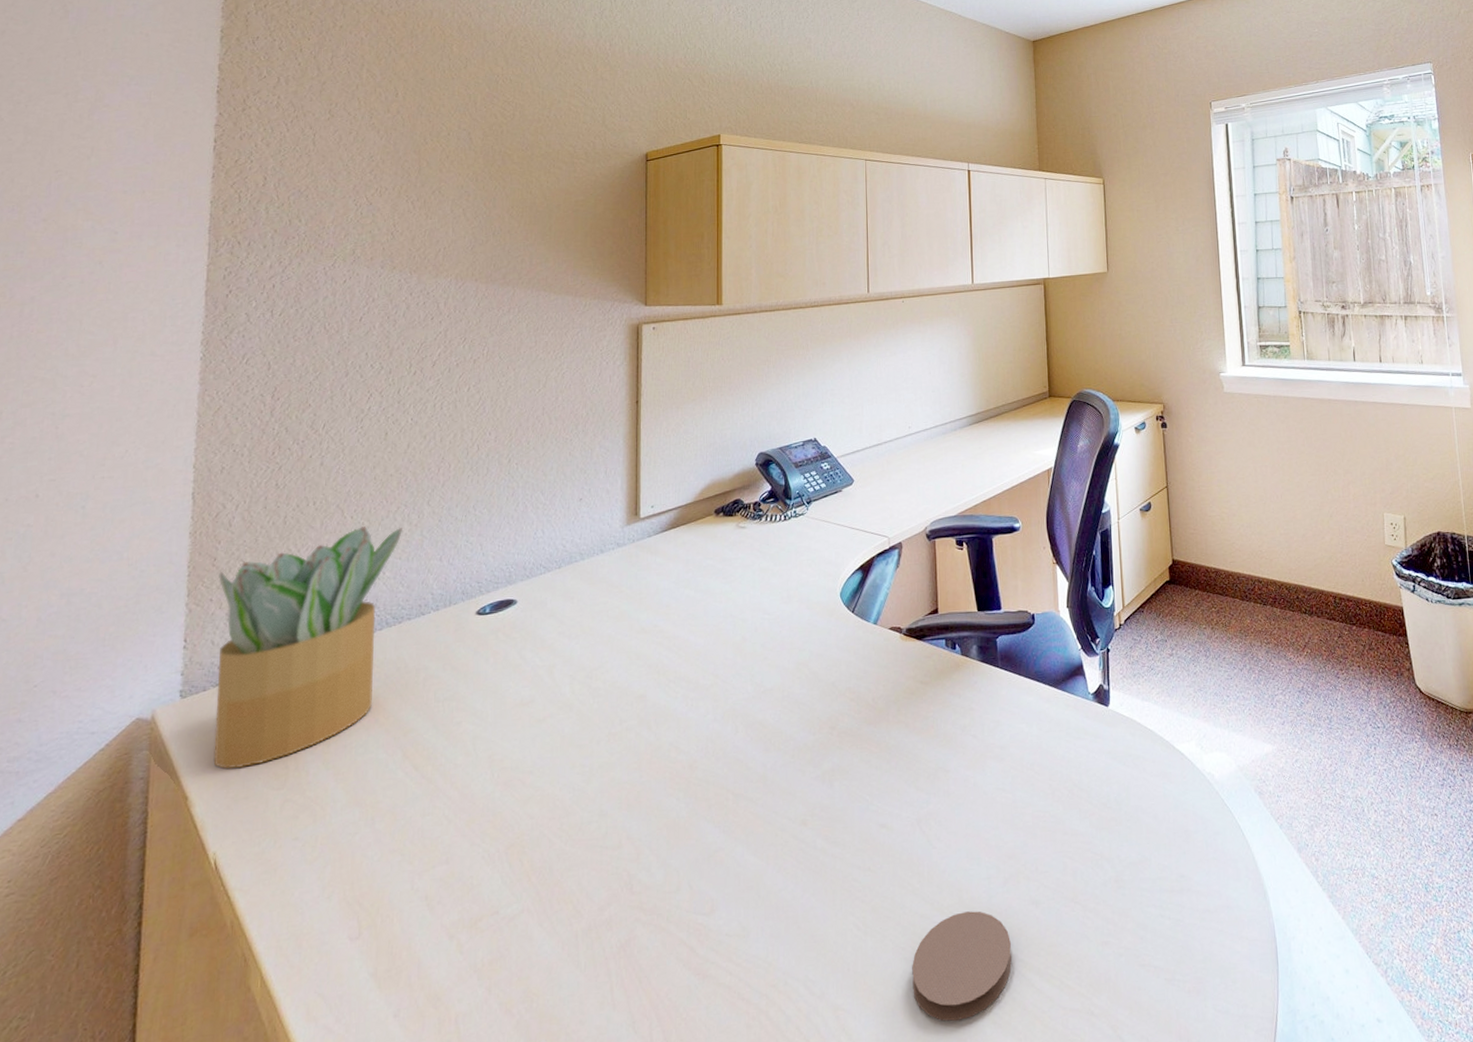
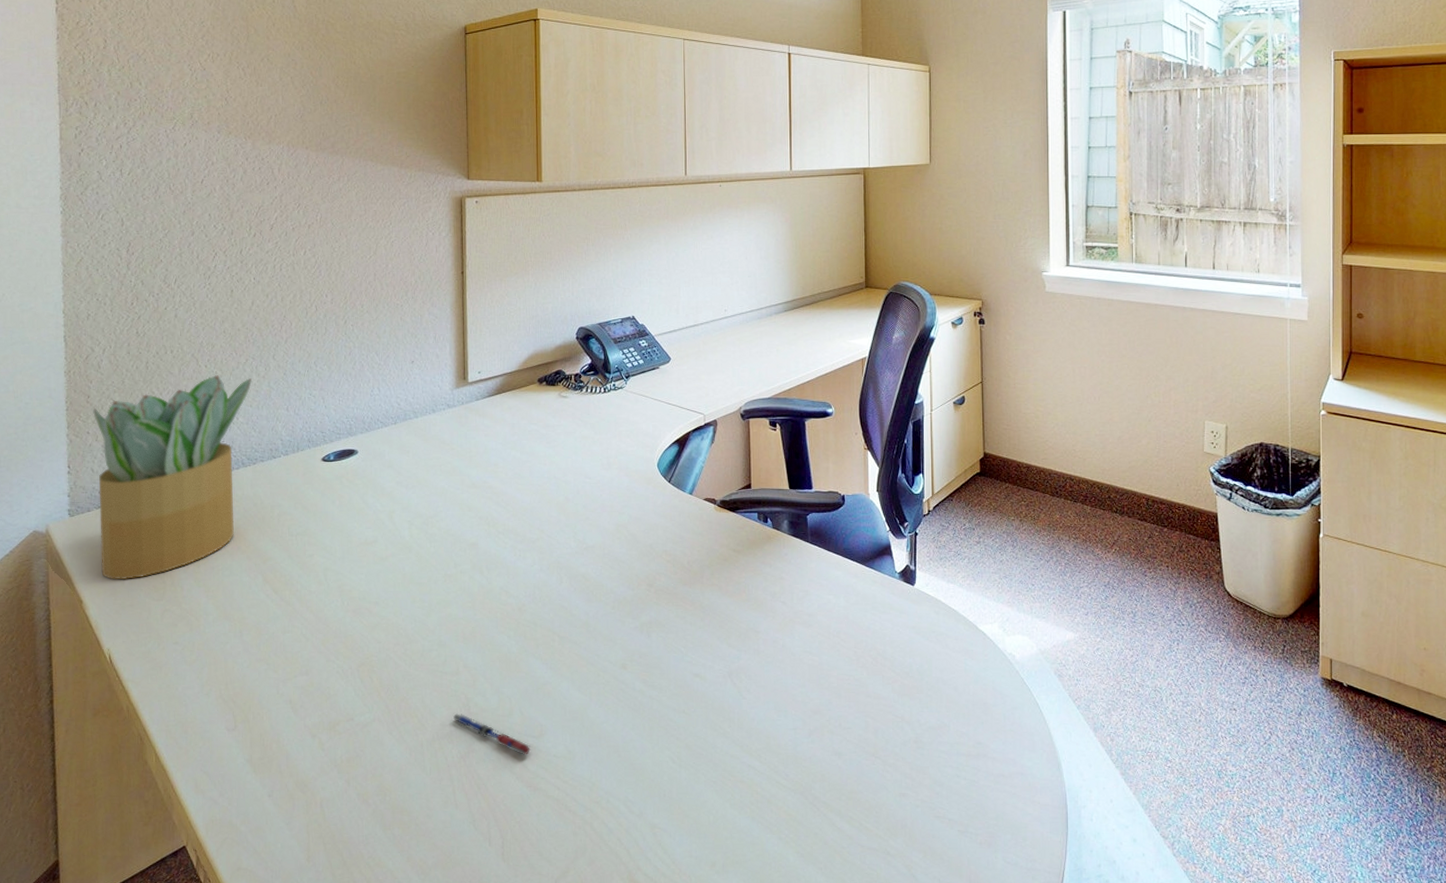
pen: none [611,894,702,937] -> present [451,713,533,755]
coaster: present [912,911,1012,1021] -> none [722,756,814,847]

